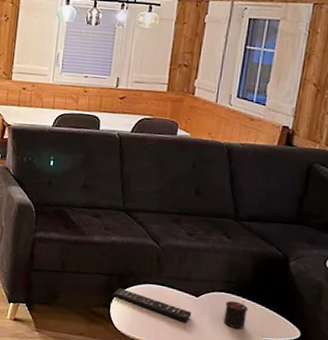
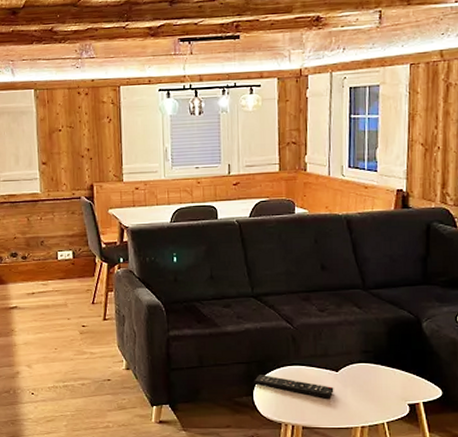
candle: present [223,300,249,329] -> none [366,368,389,398]

